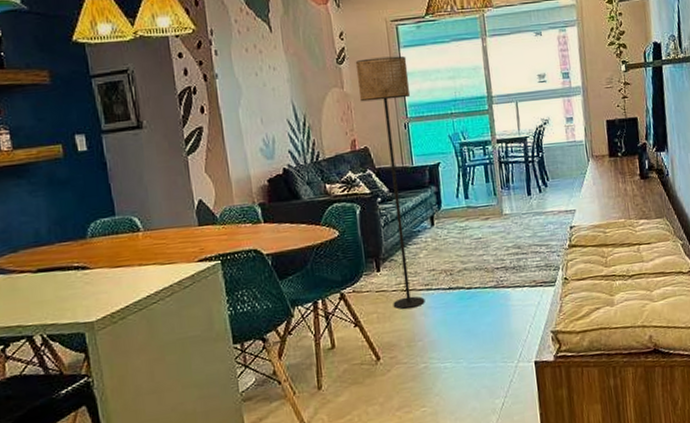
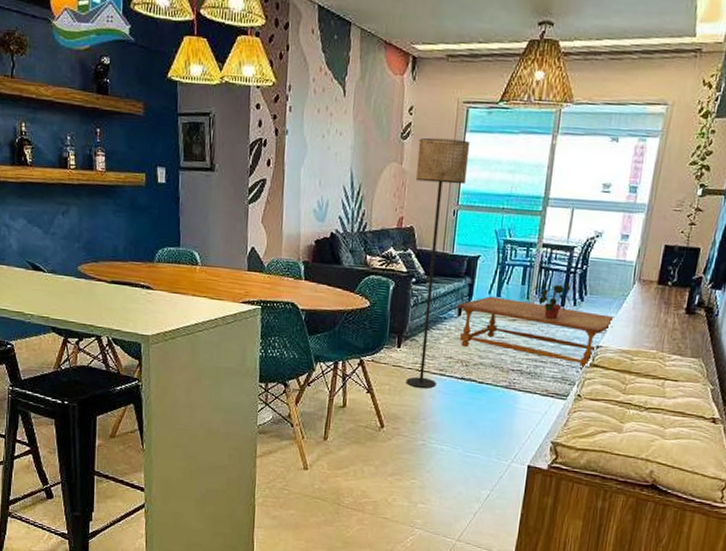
coffee table: none [429,195,580,257] -> present [458,296,614,373]
potted plant: none [499,165,535,210] -> present [534,272,571,319]

